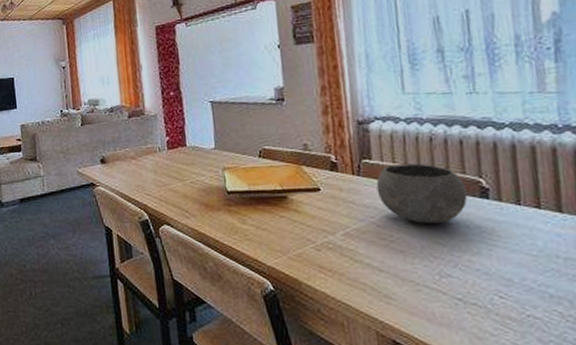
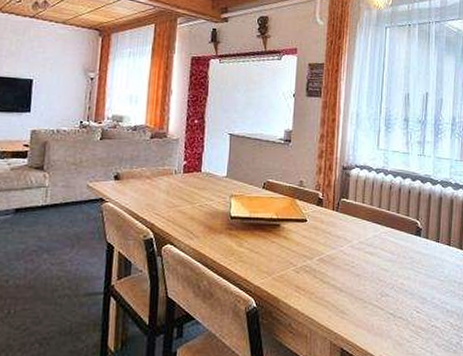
bowl: present [376,163,468,223] -> none [348,205,408,253]

